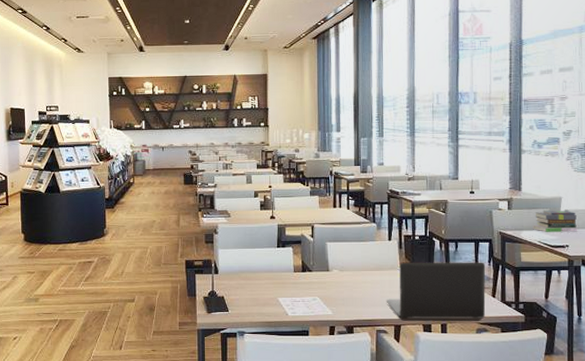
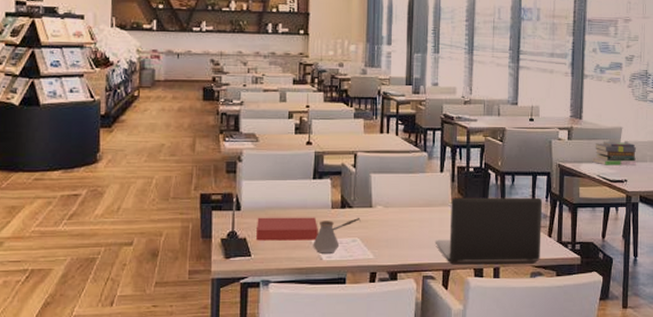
book: none [232,279,283,299] -> present [256,217,318,241]
coffee pot: none [279,280,320,311] -> present [313,218,361,255]

